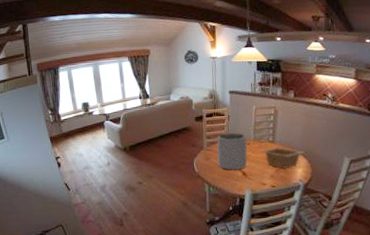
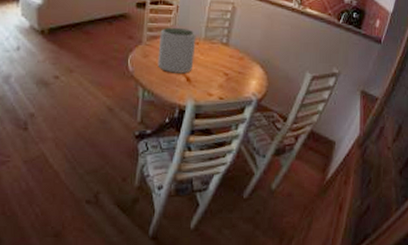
serving bowl: present [260,147,306,169] -> none [210,52,263,78]

